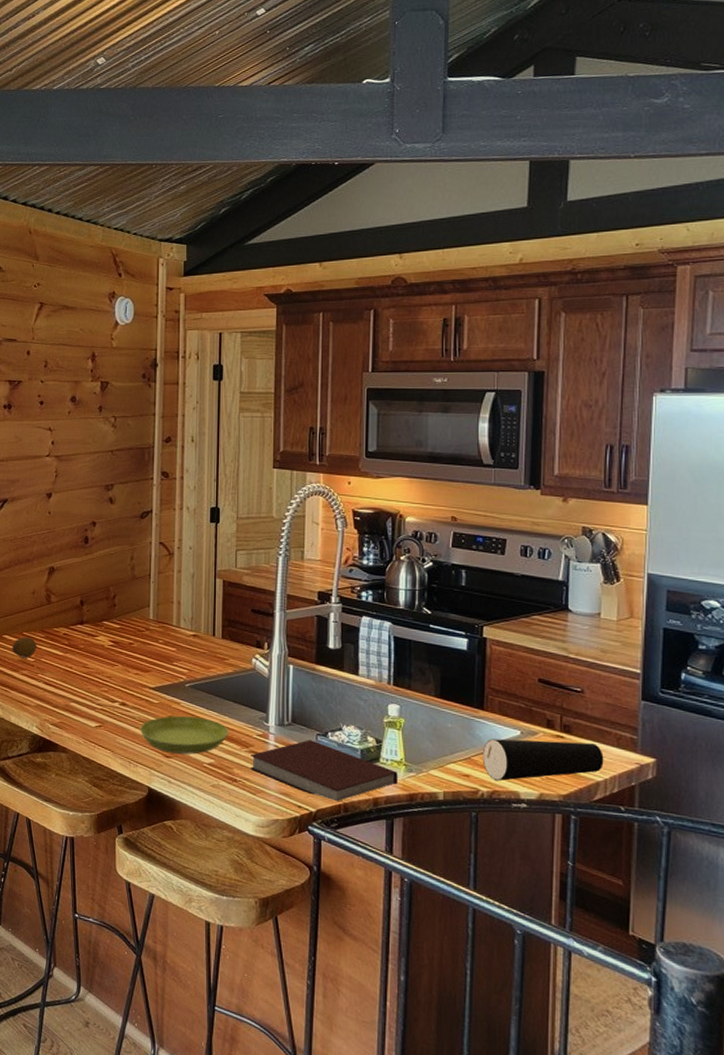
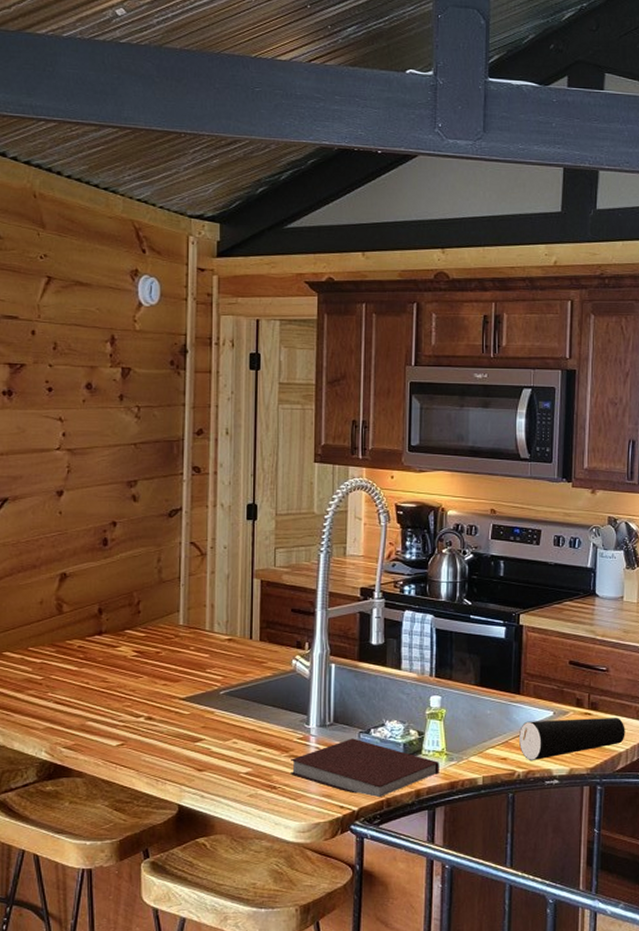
fruit: present [12,636,37,658] -> none [15,652,46,676]
saucer: present [140,715,228,754] -> none [169,724,267,766]

